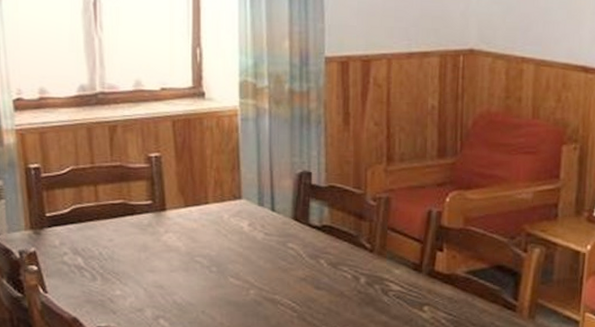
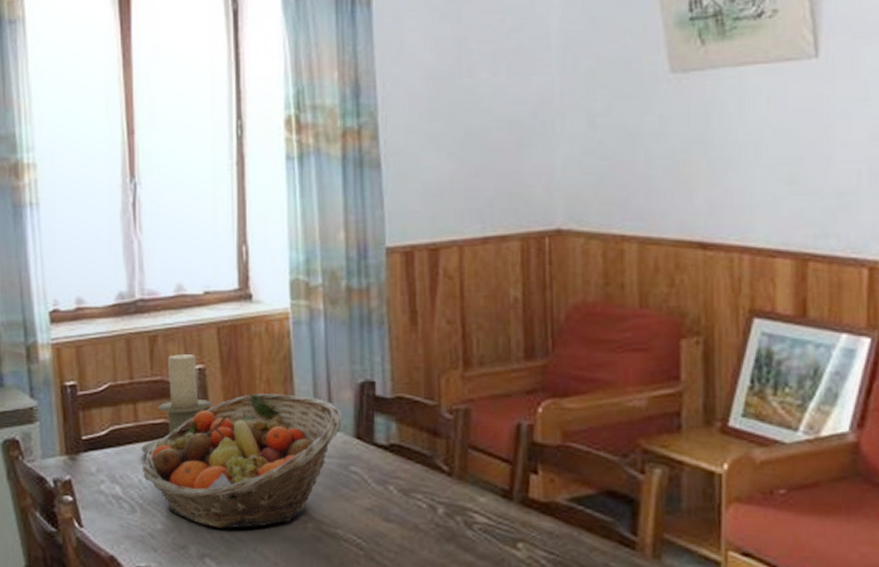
candle holder: none [102,143,166,229] -> present [141,354,211,453]
fruit basket: none [102,180,283,295] -> present [142,394,343,529]

